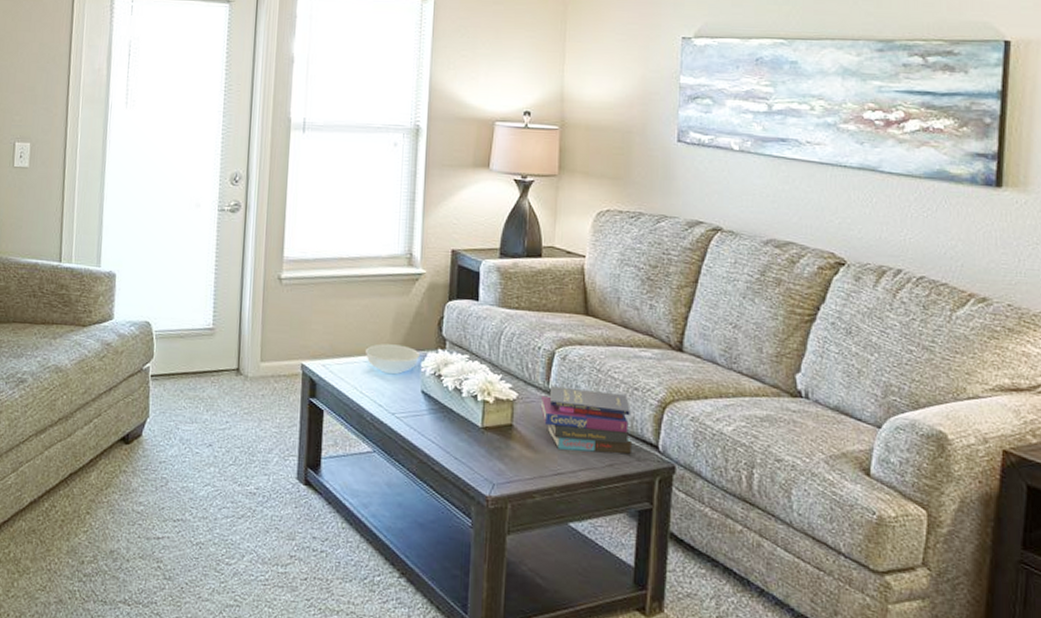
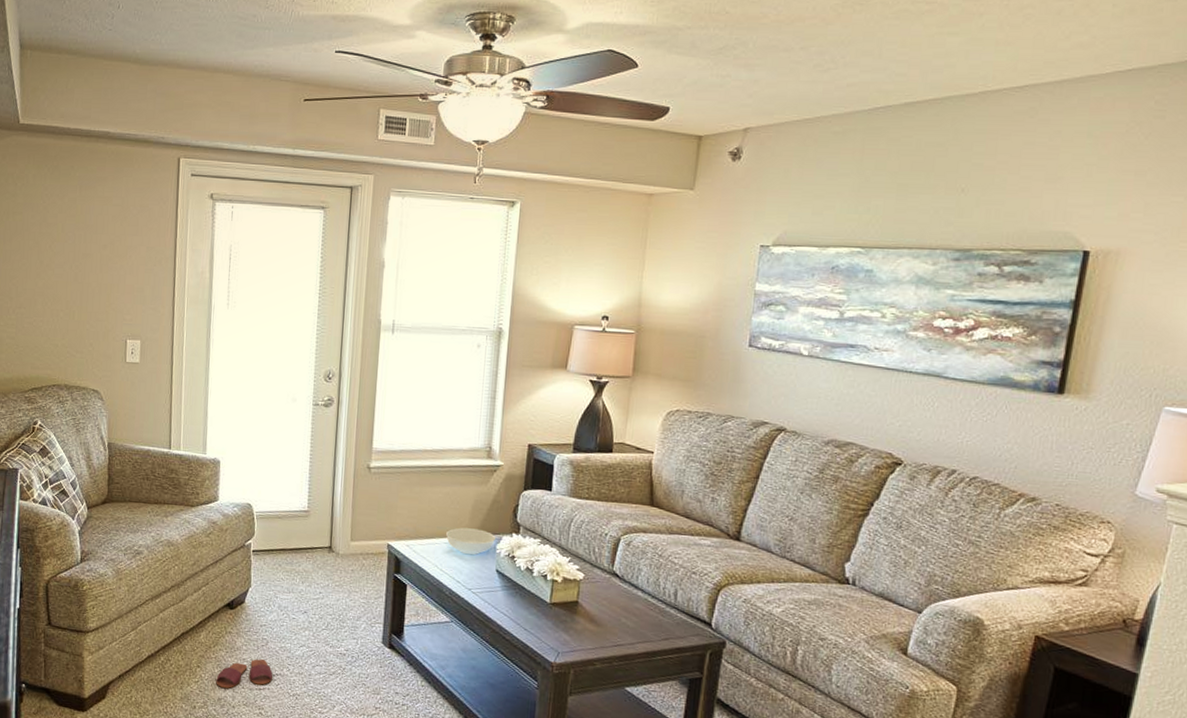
slippers: none [108,502,174,539] -> present [216,659,273,689]
books: present [540,386,631,454] -> none [604,568,688,630]

